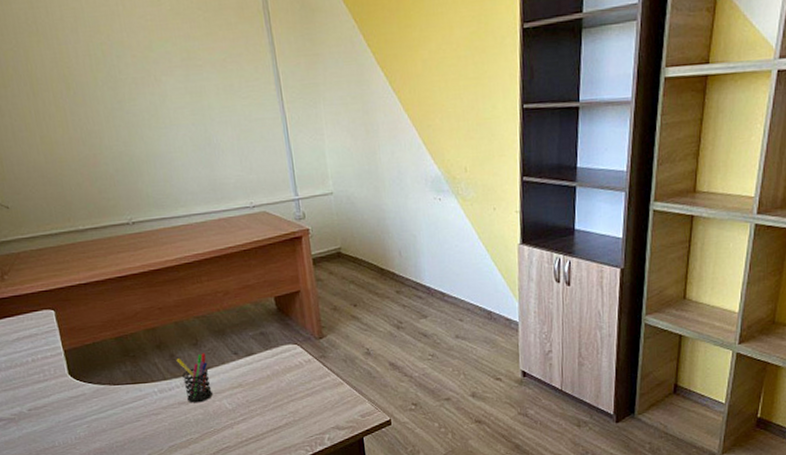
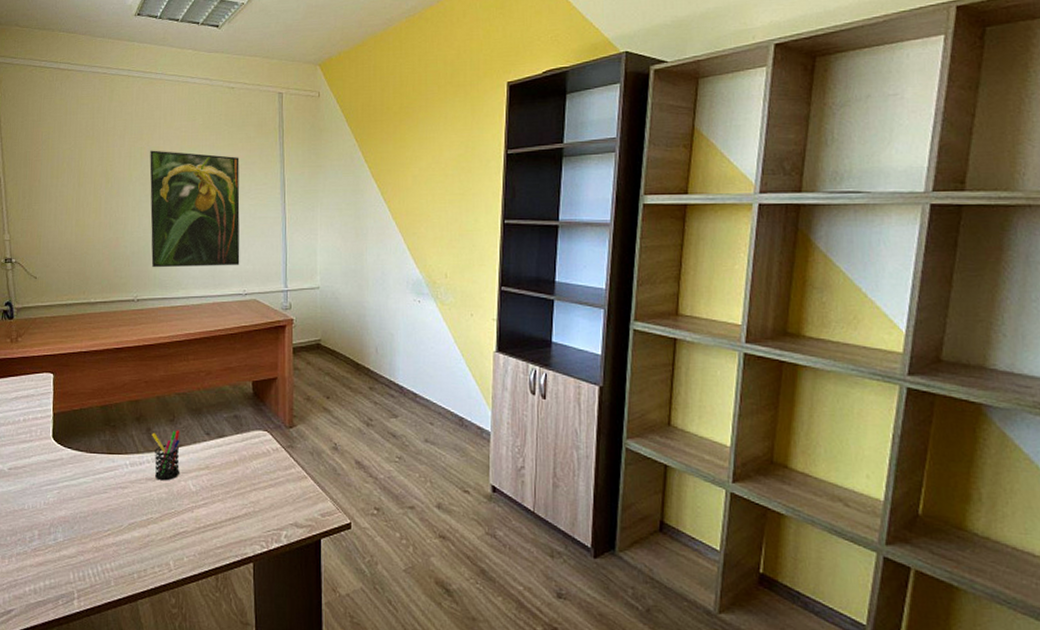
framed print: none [113,45,242,186] -> present [149,150,240,268]

